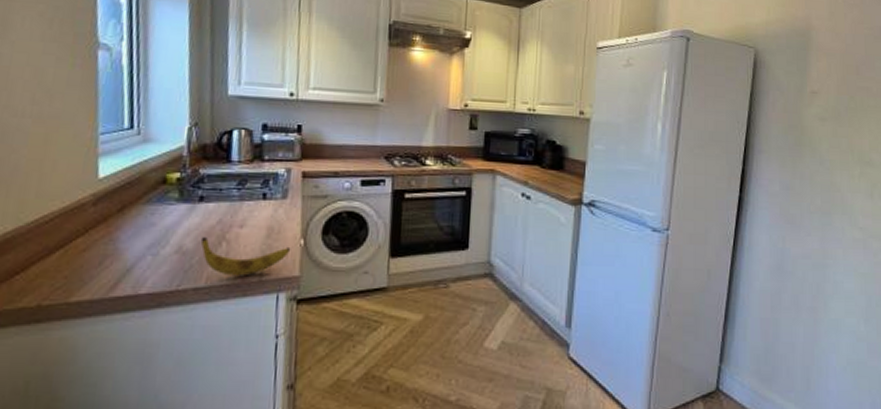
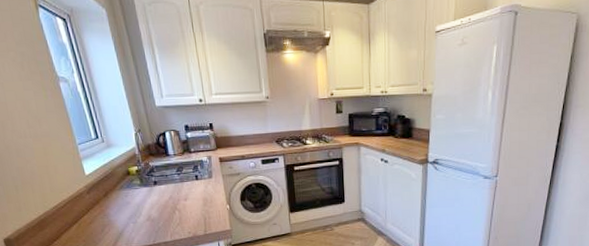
banana: present [200,237,291,276] -> none [161,209,222,233]

